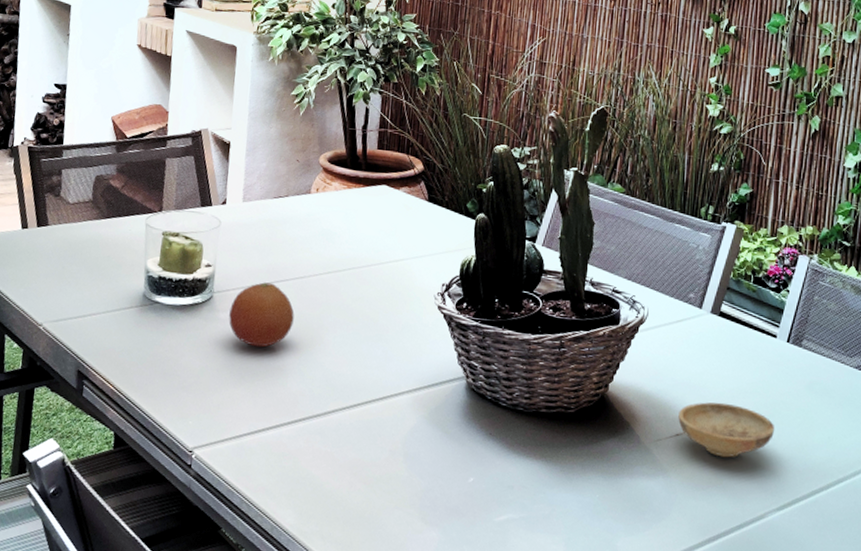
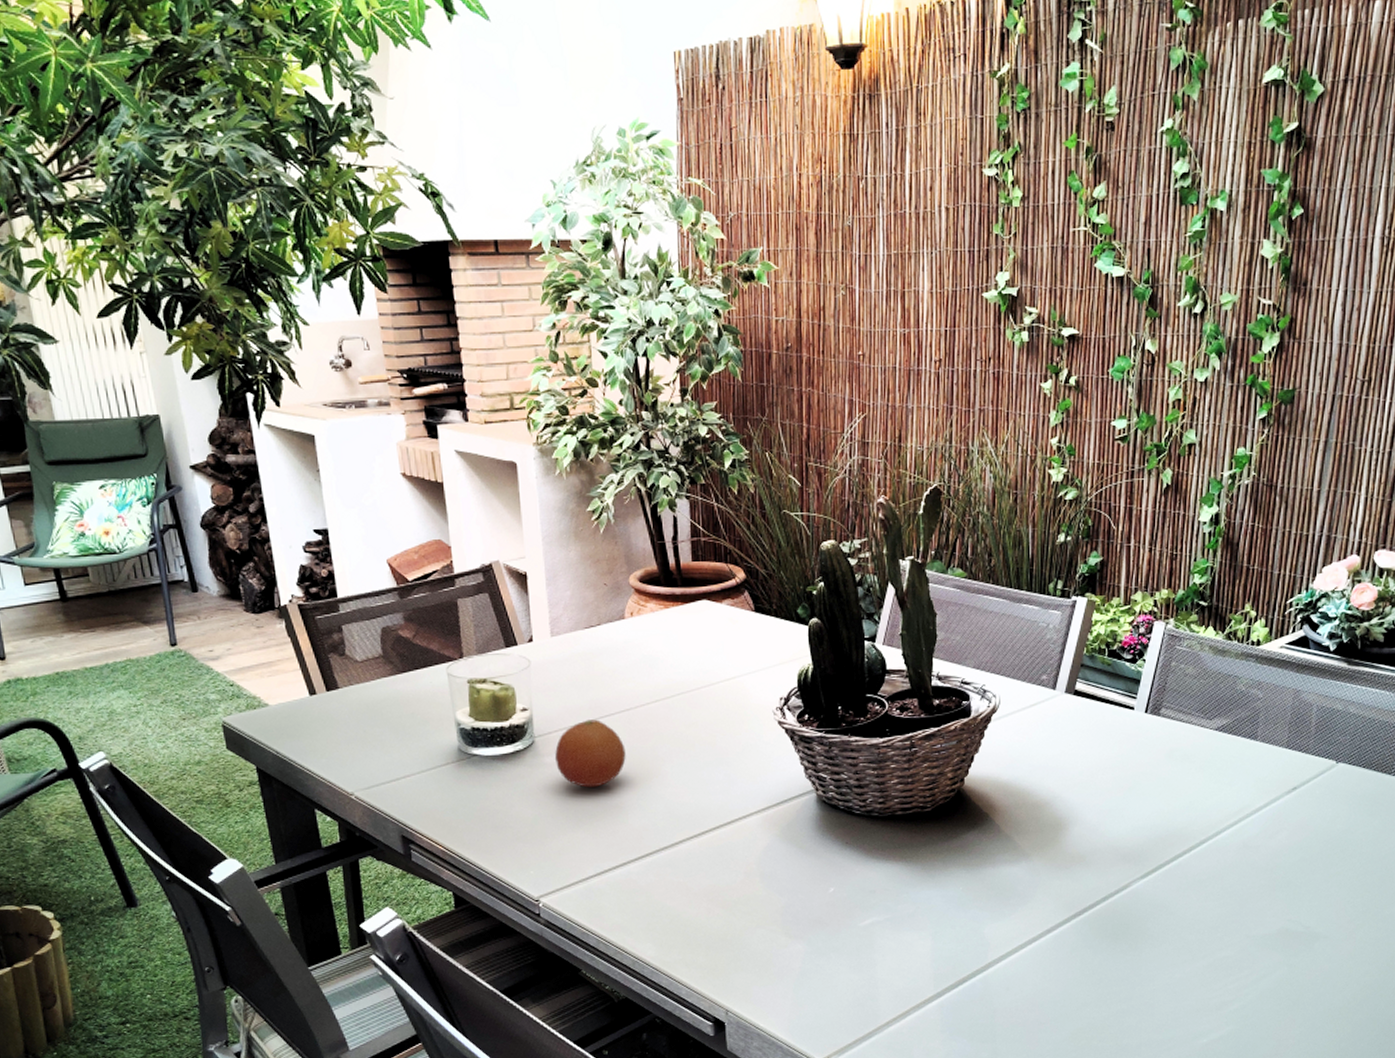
bowl: present [678,402,775,458] -> none [1038,781,1136,835]

